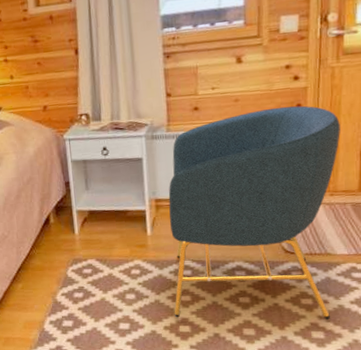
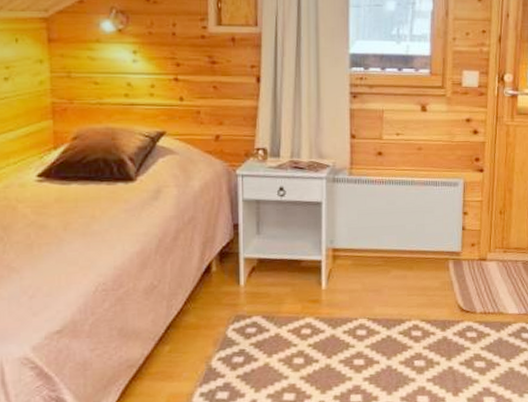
armchair: present [168,105,340,320] -> none [345,159,513,386]

